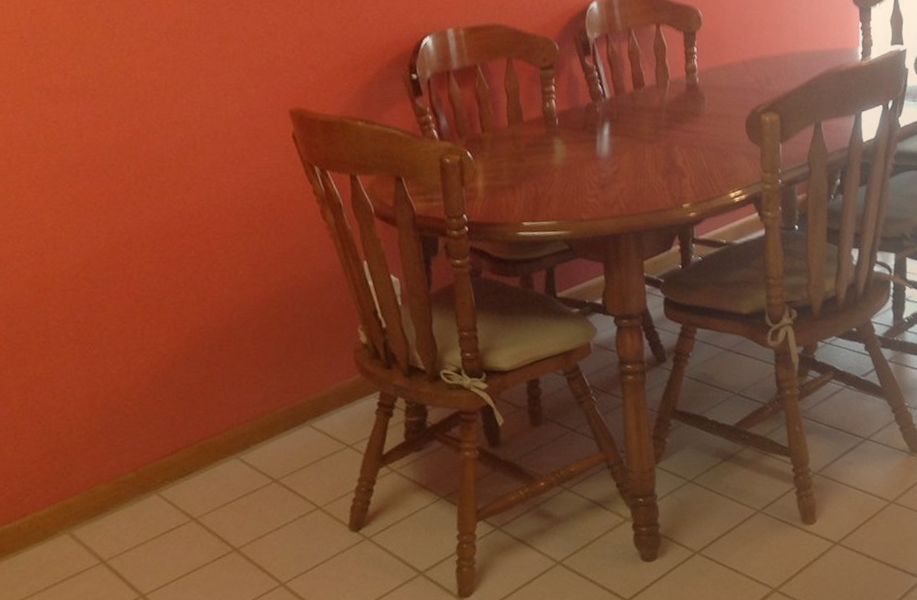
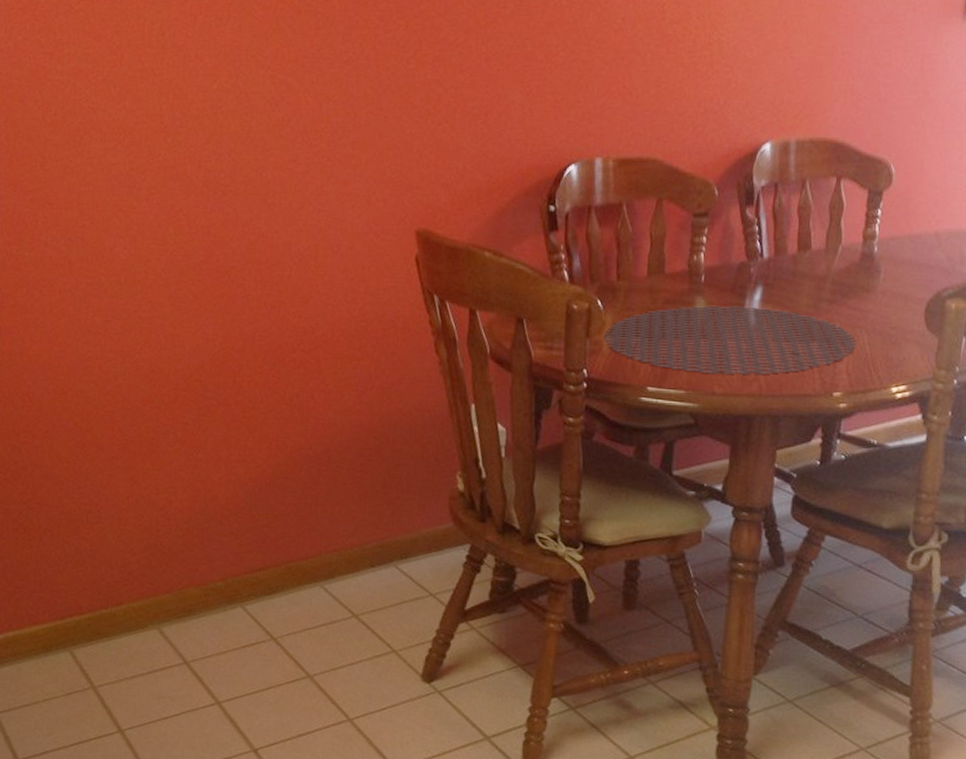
place mat: none [477,140,695,205] -> present [604,305,856,376]

